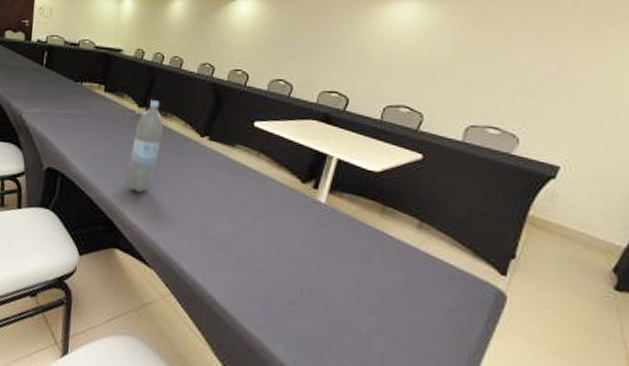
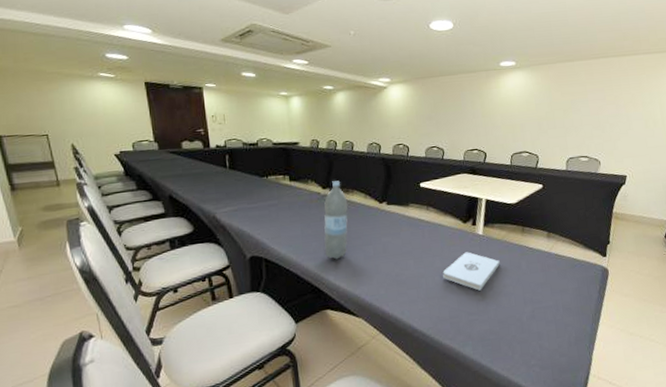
notepad: none [262,220,343,276] -> present [442,252,500,291]

